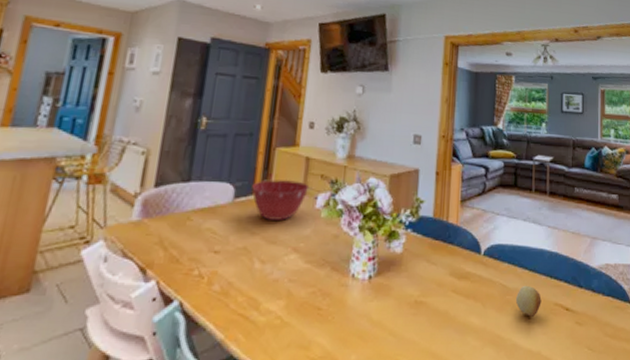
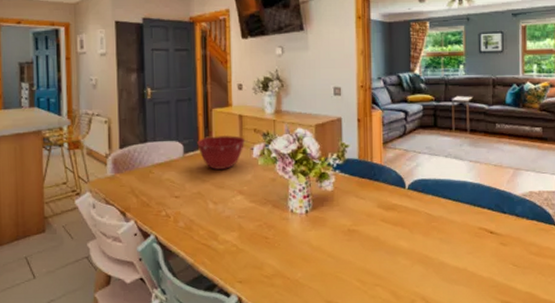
fruit: present [515,285,542,317] -> none [440,213,466,239]

